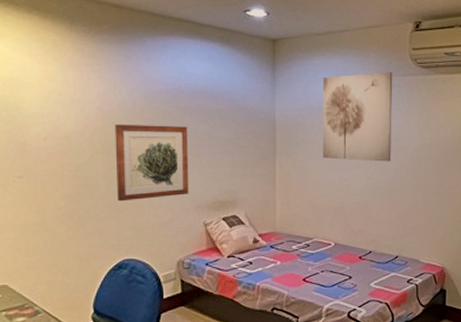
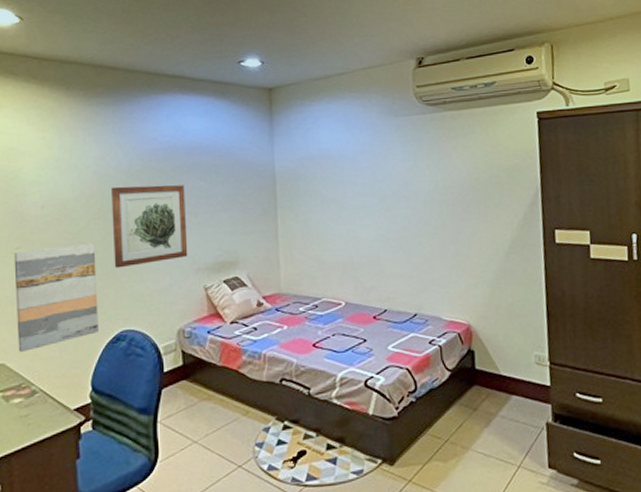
wall art: none [16,176,102,275] -> present [14,242,100,352]
wall art: present [322,72,393,162] -> none [322,113,402,210]

